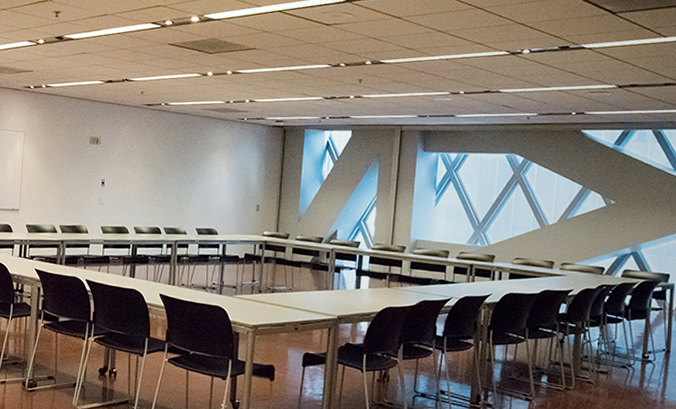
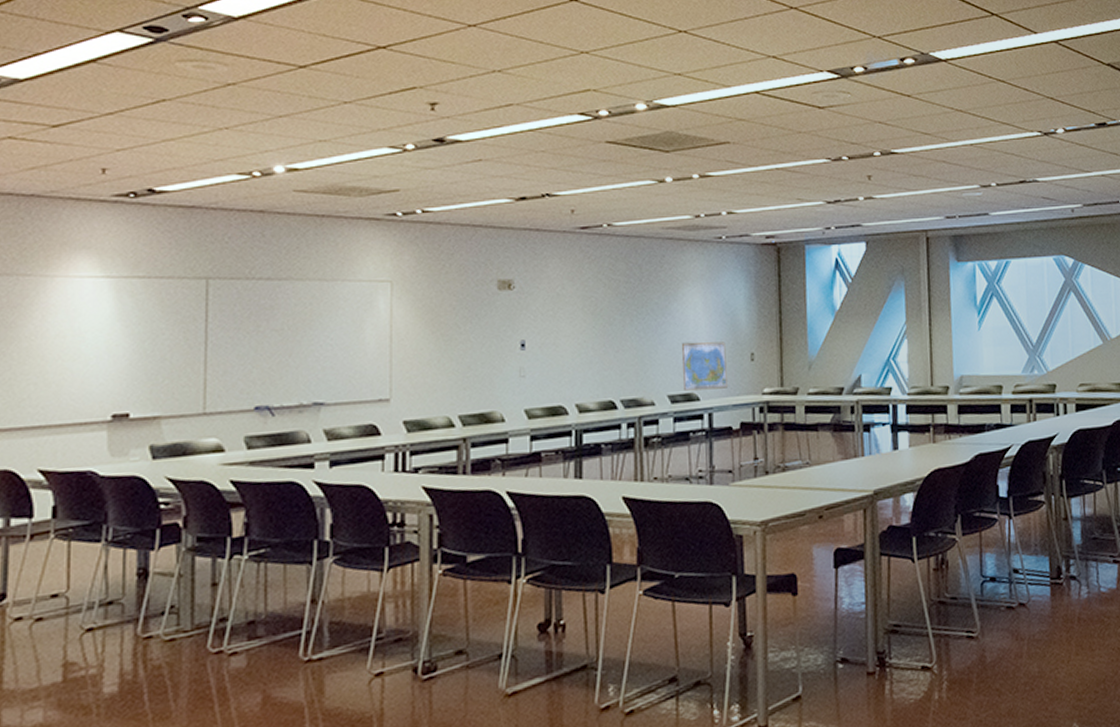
world map: none [208,192,240,228] -> present [682,341,727,391]

